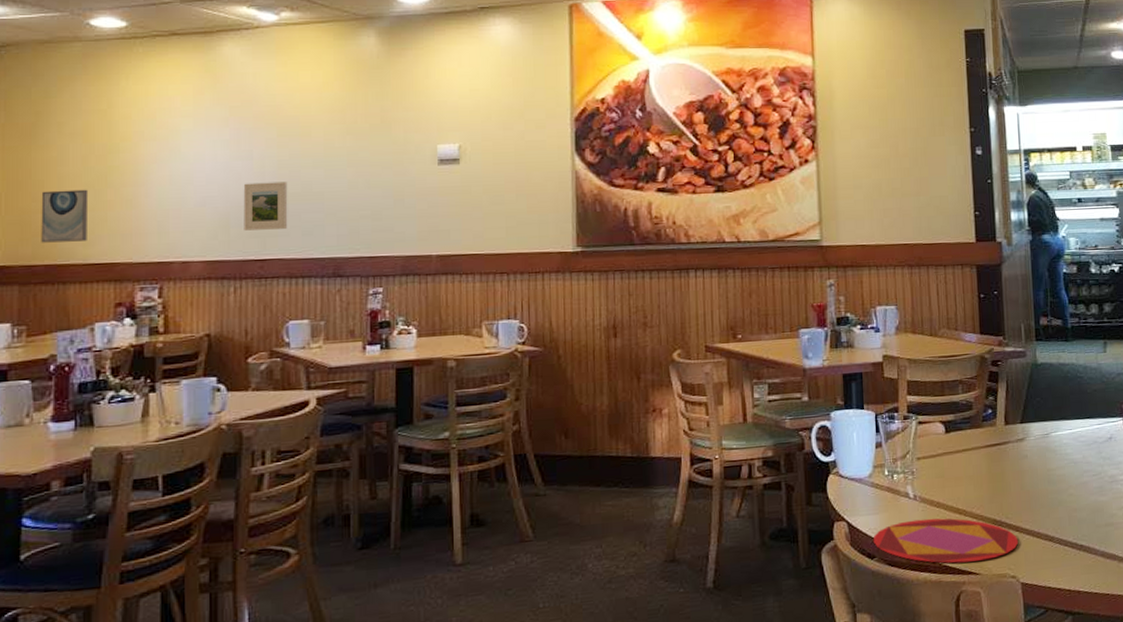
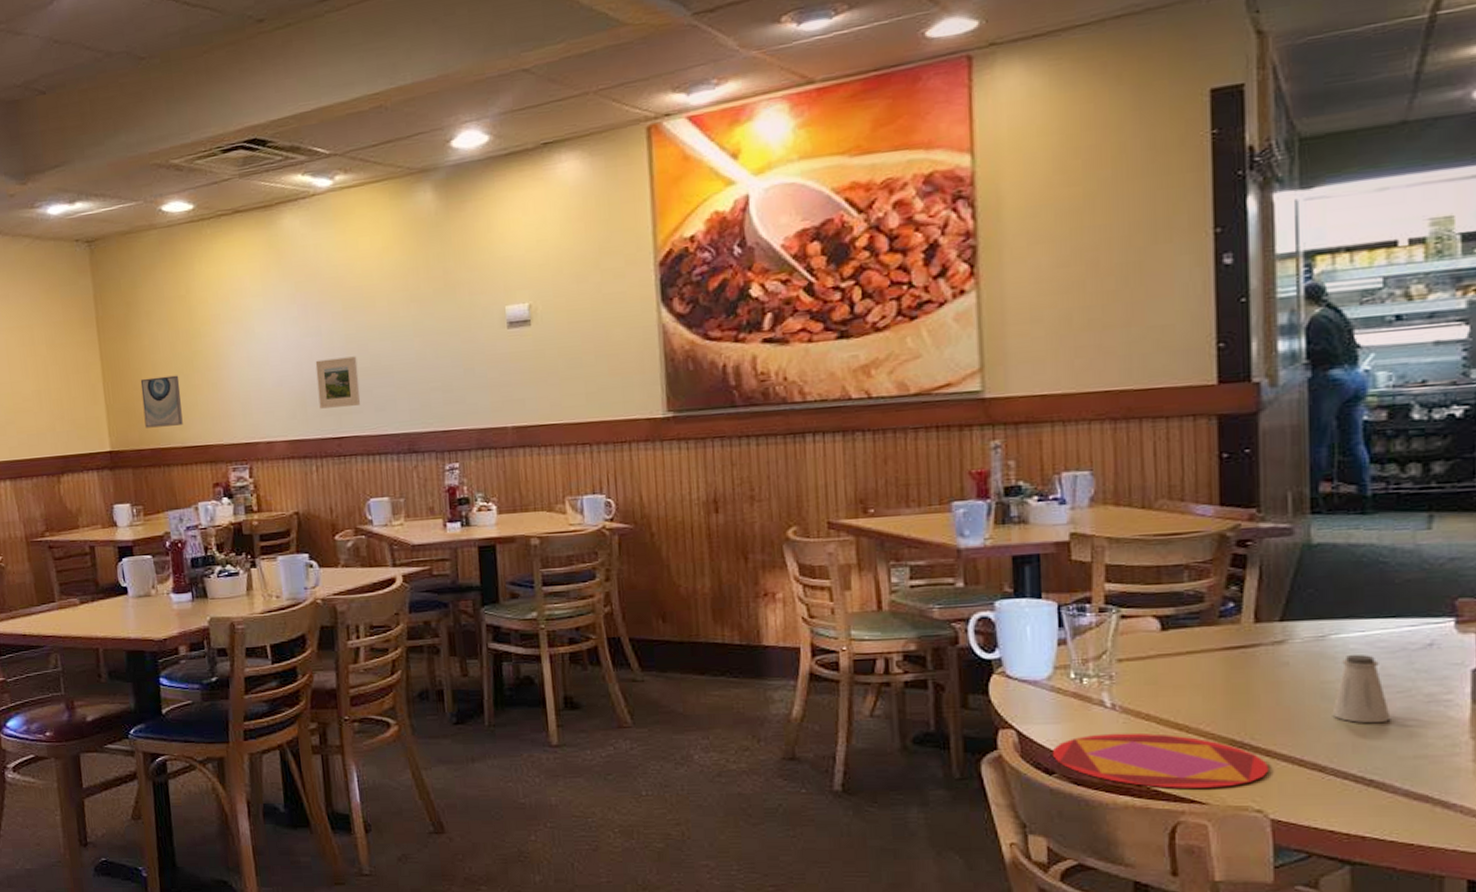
saltshaker: none [1055,447,1091,501] -> present [1332,654,1391,724]

